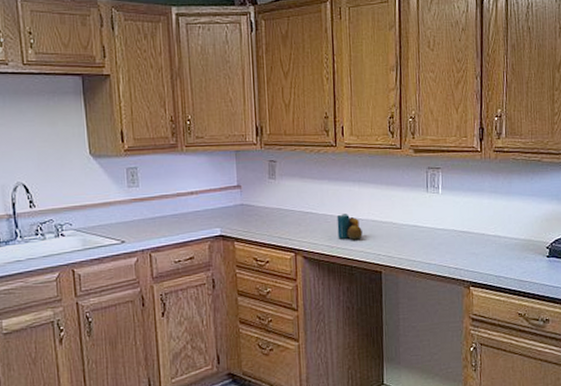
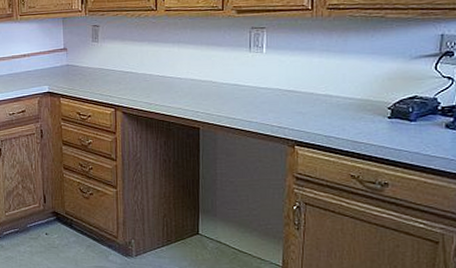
candle: present [336,214,363,240] -> none [155,73,181,98]

